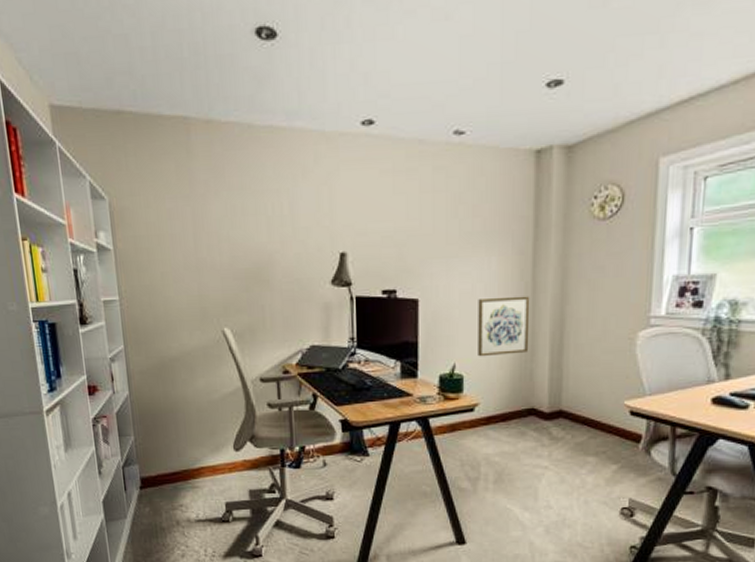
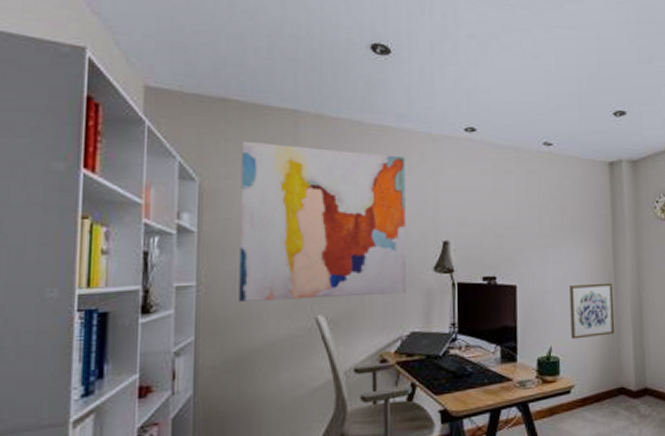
wall art: none [140,155,305,315] -> present [239,141,406,302]

